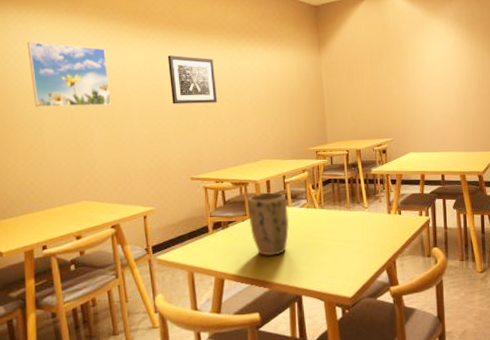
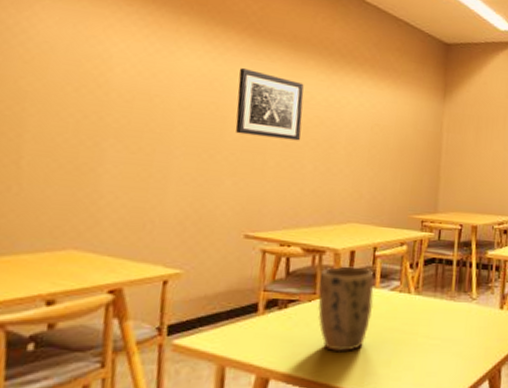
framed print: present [27,41,111,108] -> none [16,10,149,121]

